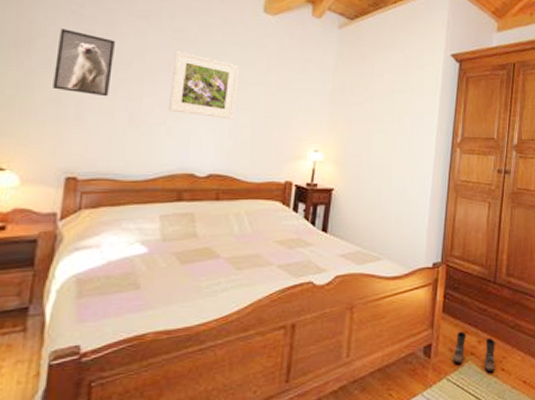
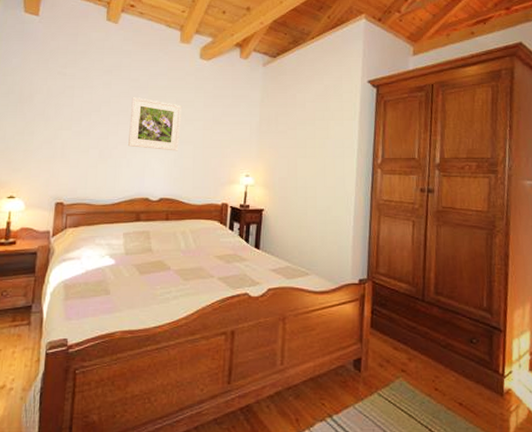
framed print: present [53,29,115,97] -> none [46,86,88,138]
boots: present [453,331,496,373] -> none [383,348,428,391]

